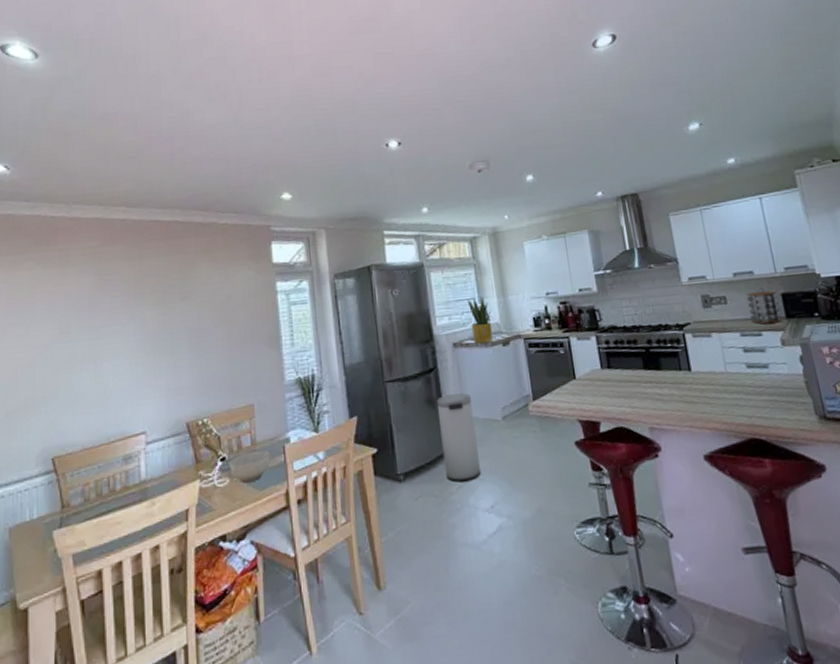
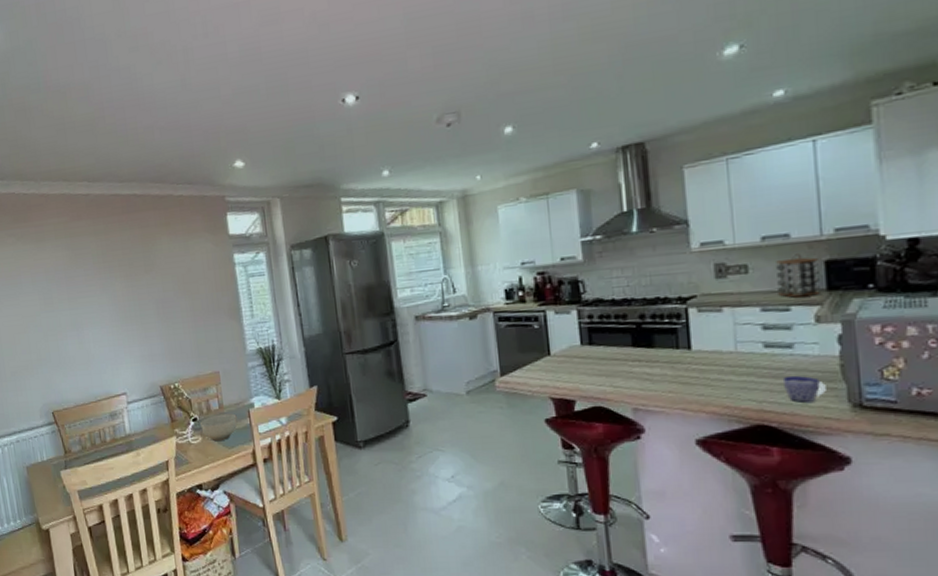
pedal bin: present [436,393,481,483] -> none [396,366,441,452]
planter: present [467,296,493,345] -> none [431,266,459,318]
cup: none [764,392,798,417] -> present [782,375,826,403]

